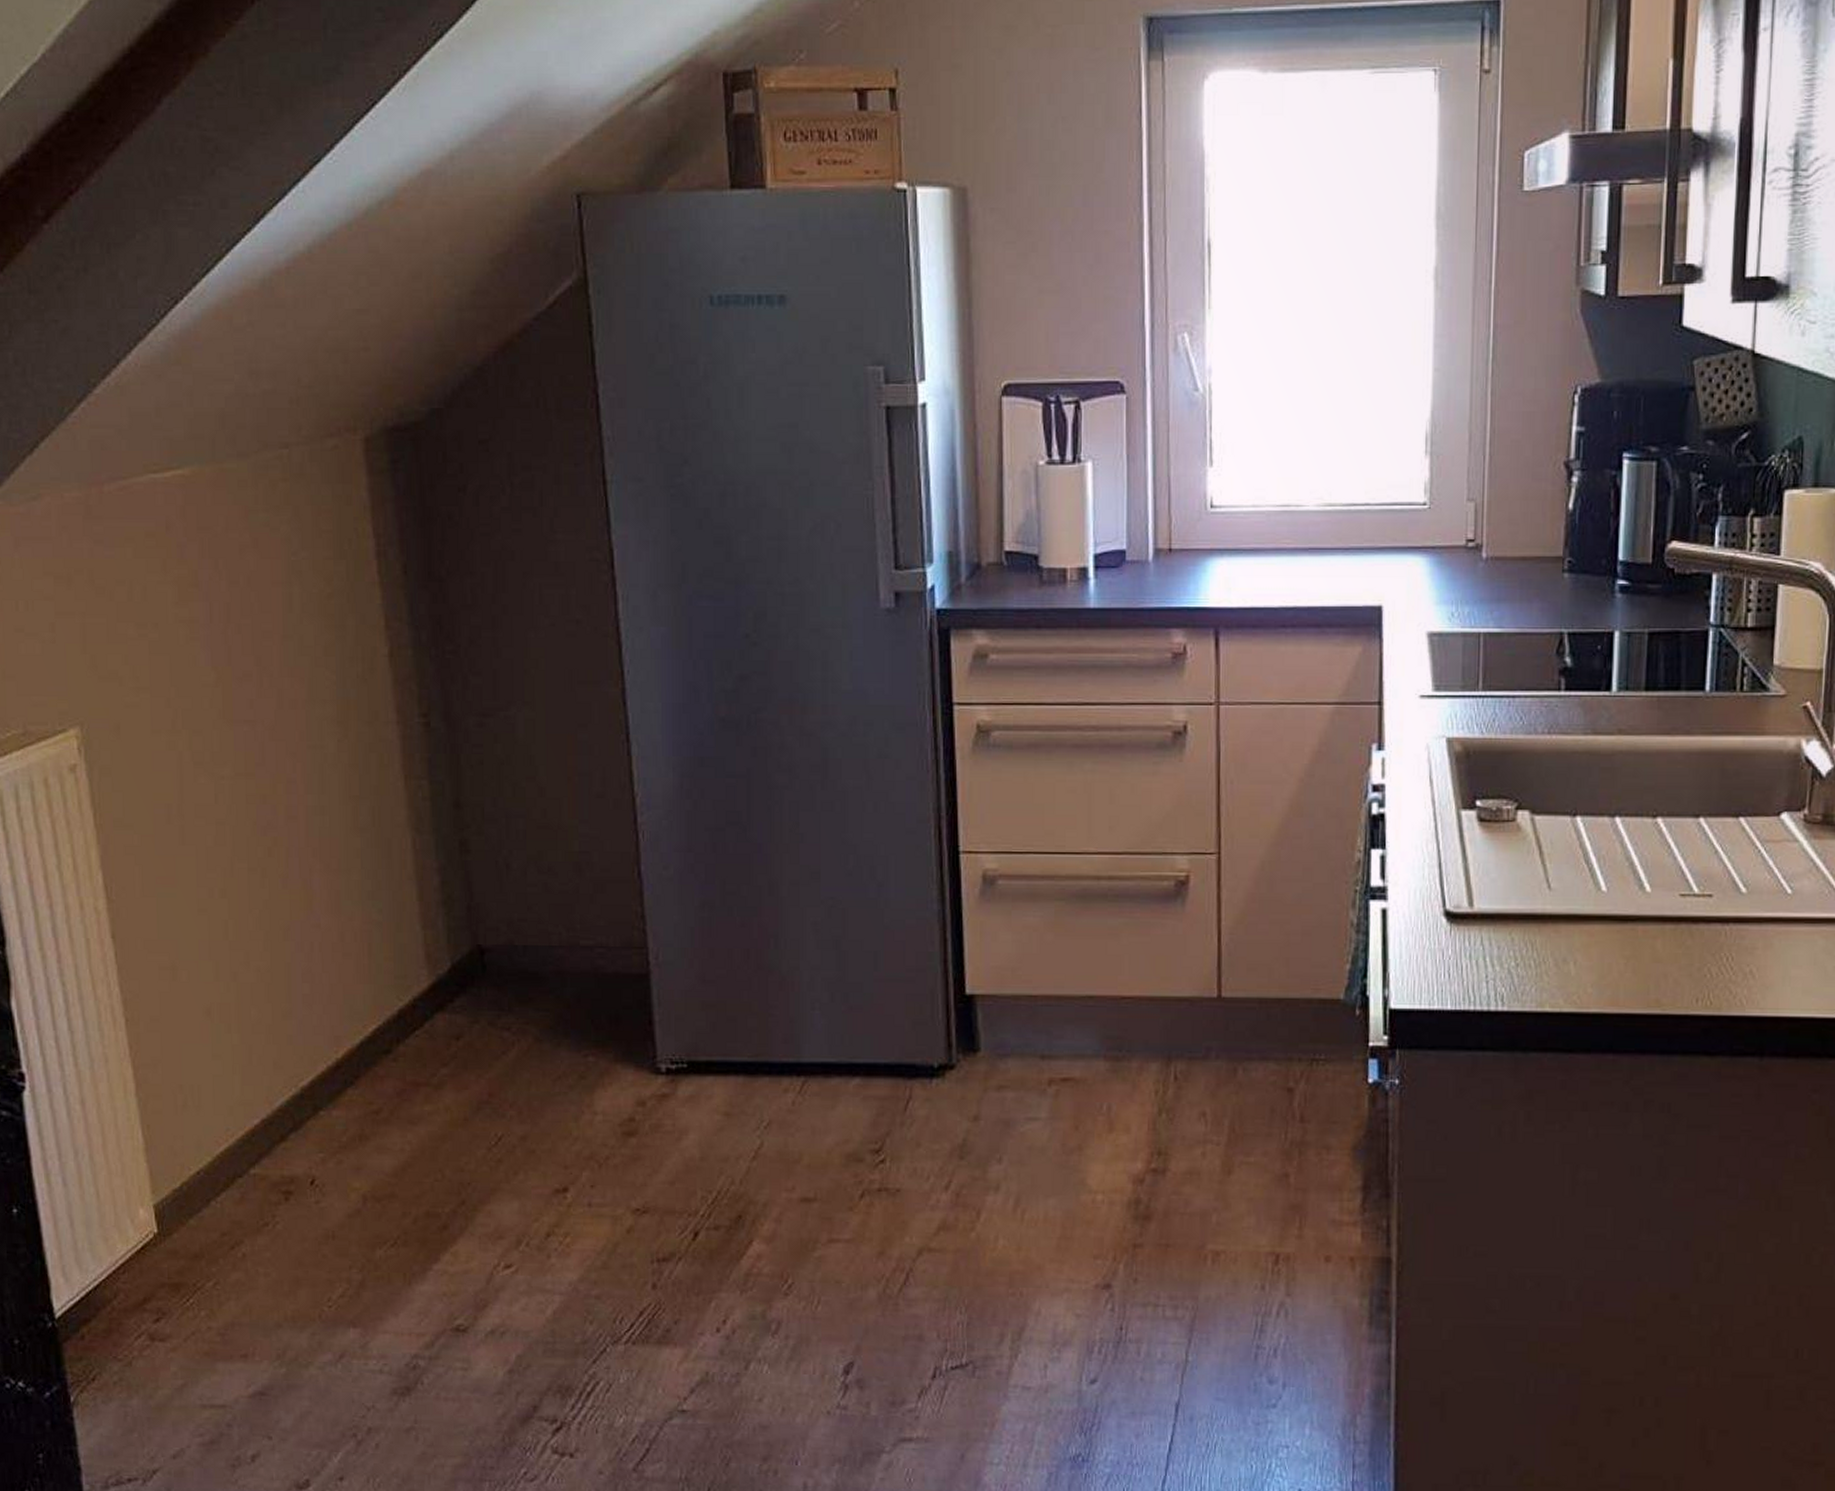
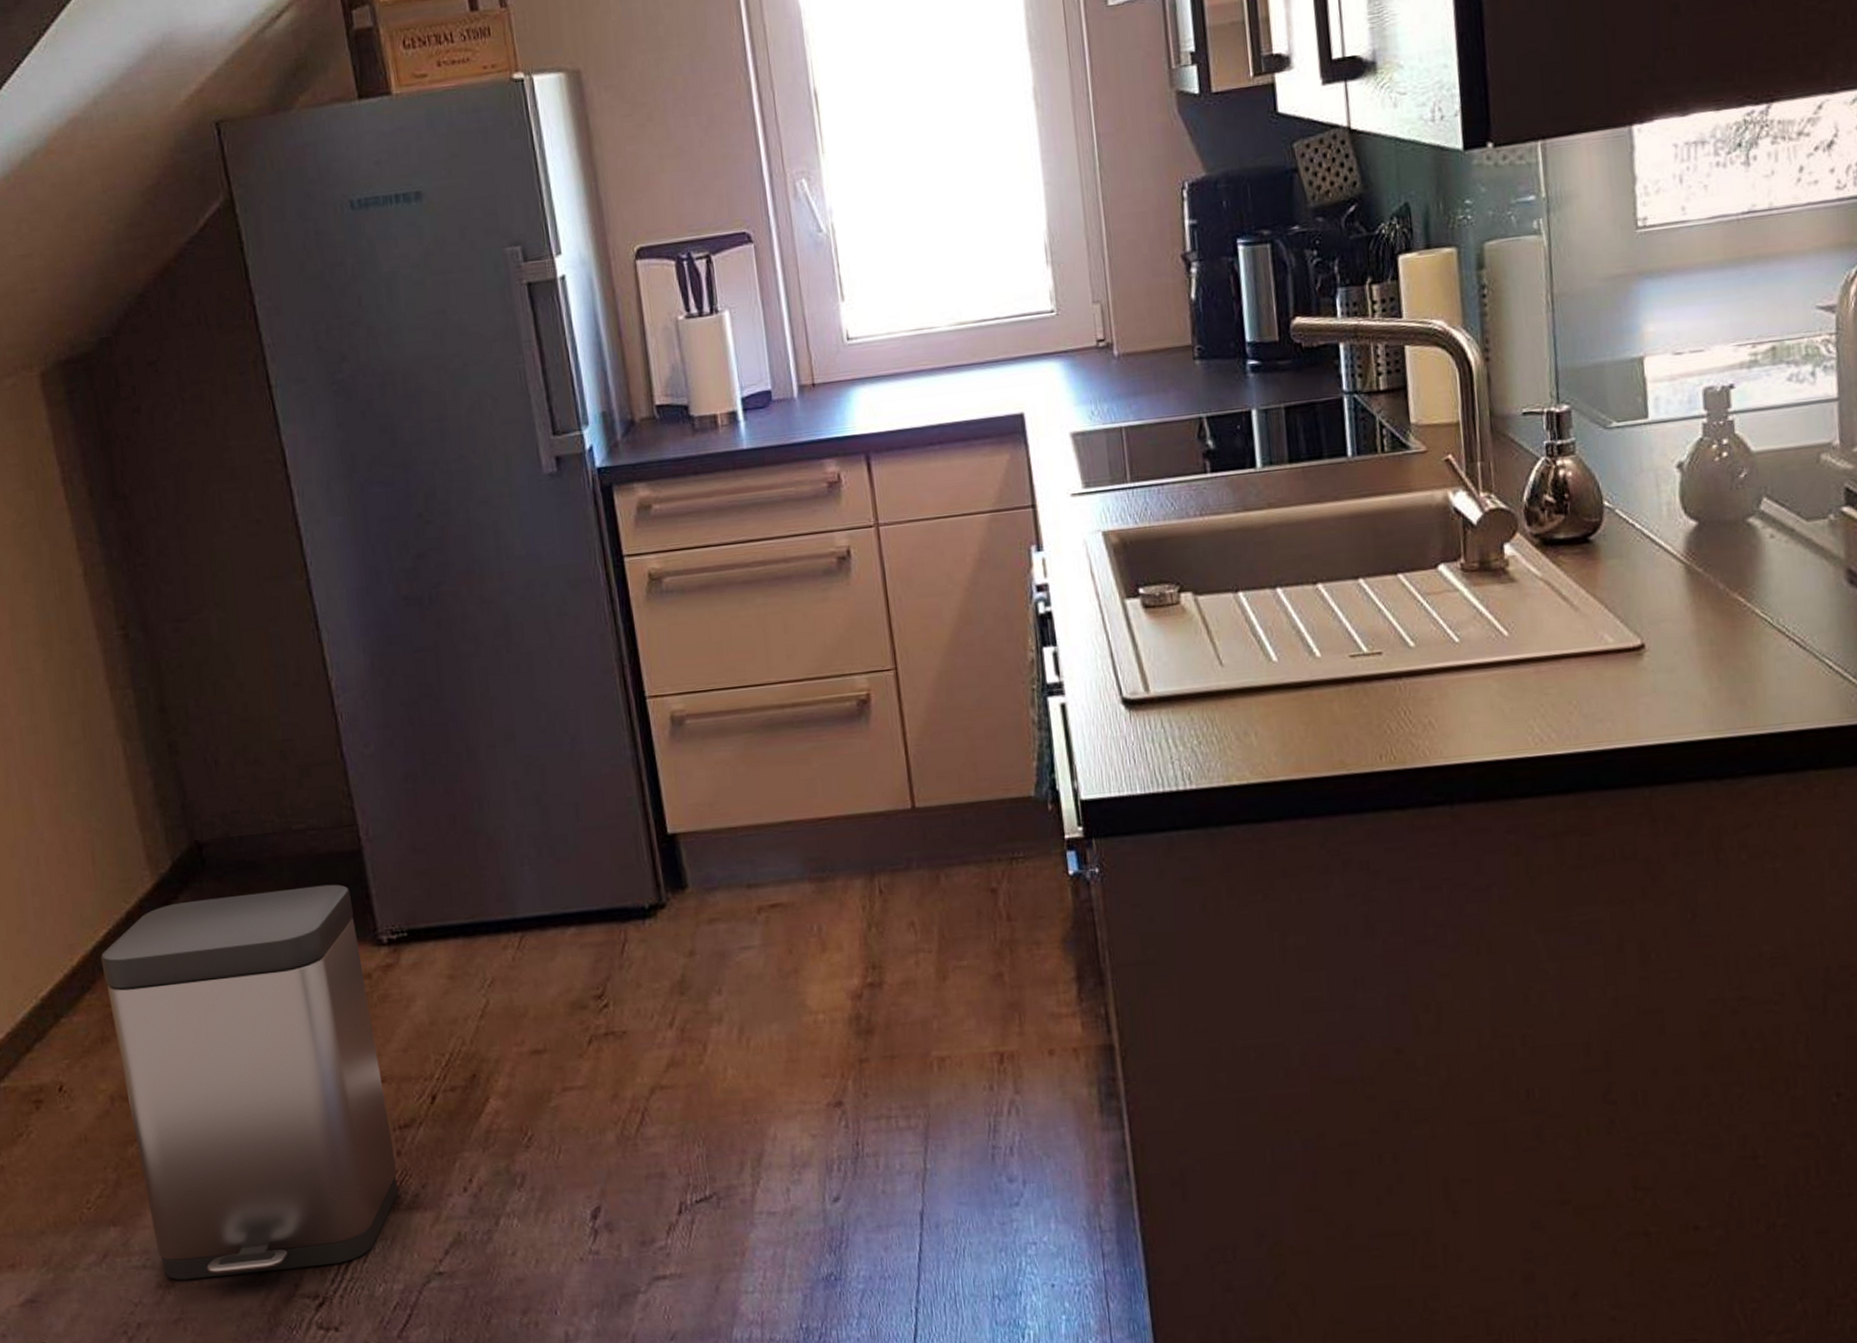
pedal bin: none [367,1005,651,1391] -> present [100,884,399,1281]

